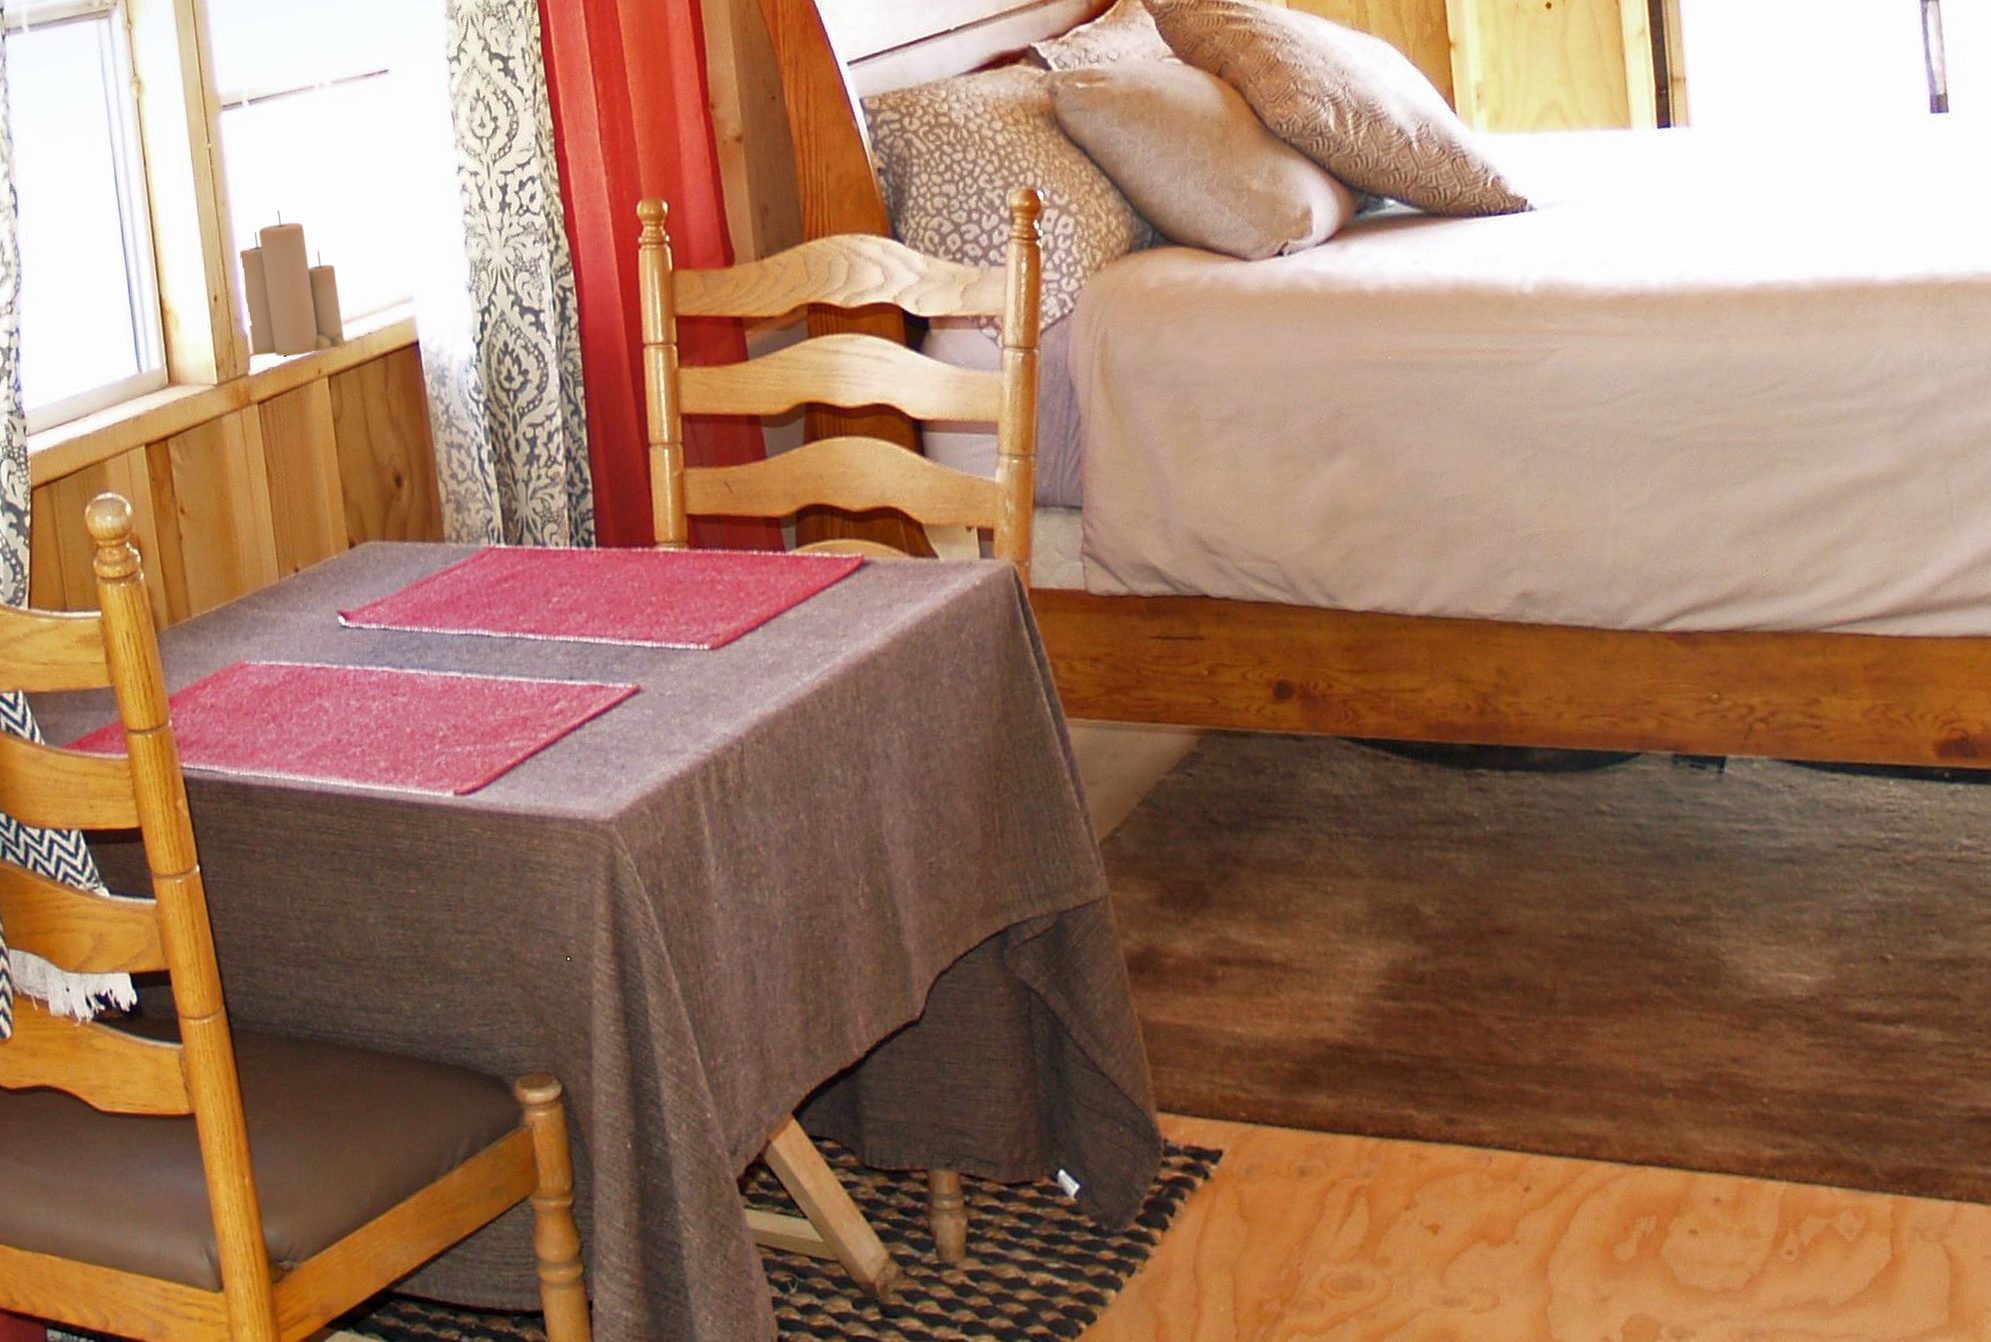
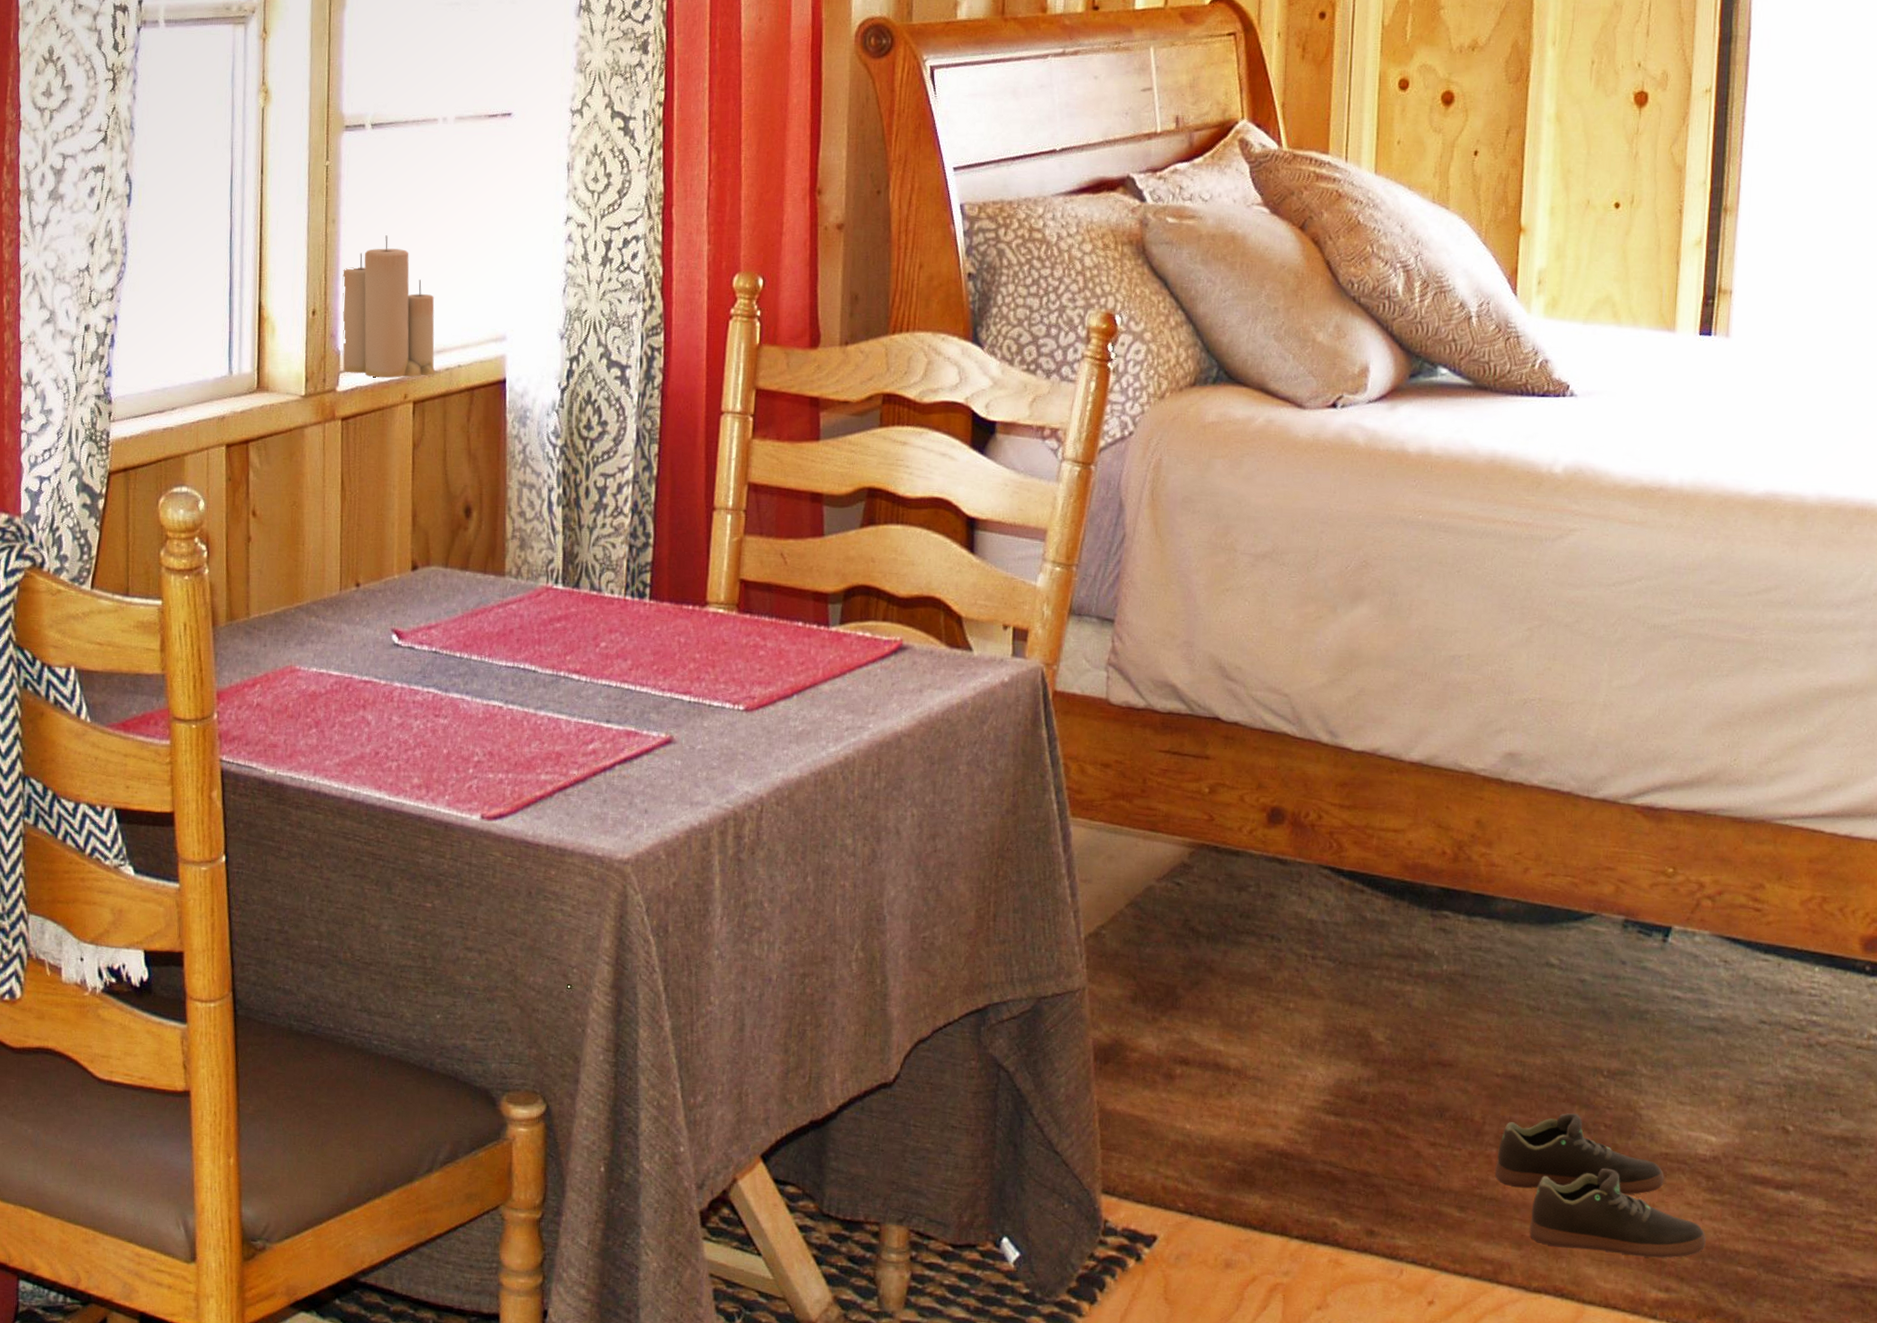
shoe: none [1574,968,1817,1114] -> present [1494,1113,1706,1258]

